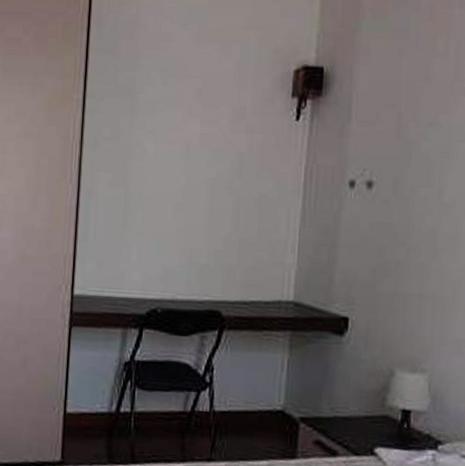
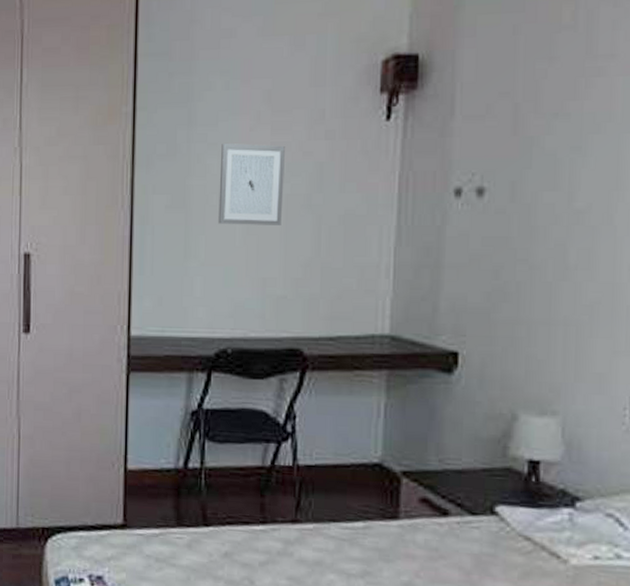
wall art: none [153,132,212,204] -> present [218,143,285,225]

